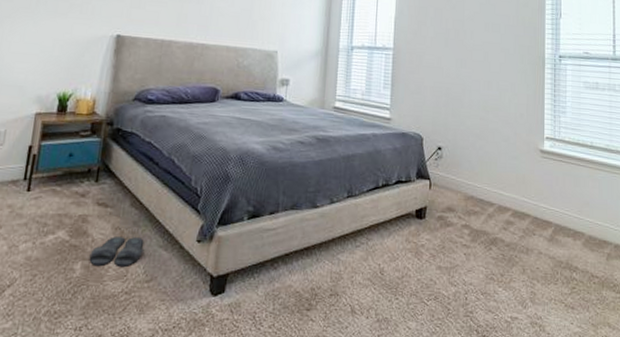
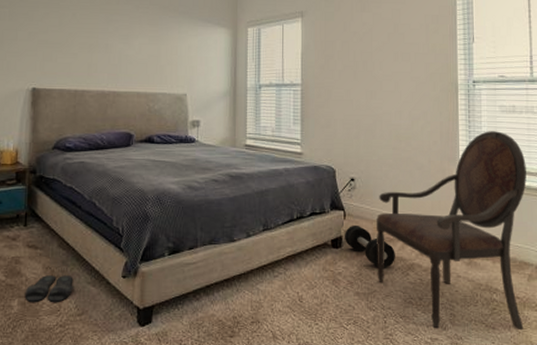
dumbbell: none [429,195,479,242] -> present [345,224,395,268]
armchair: none [460,106,607,310] -> present [377,131,526,329]

